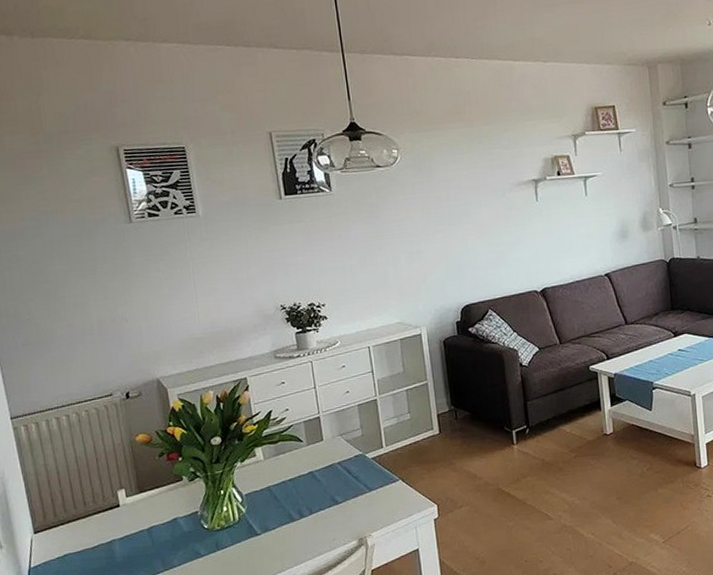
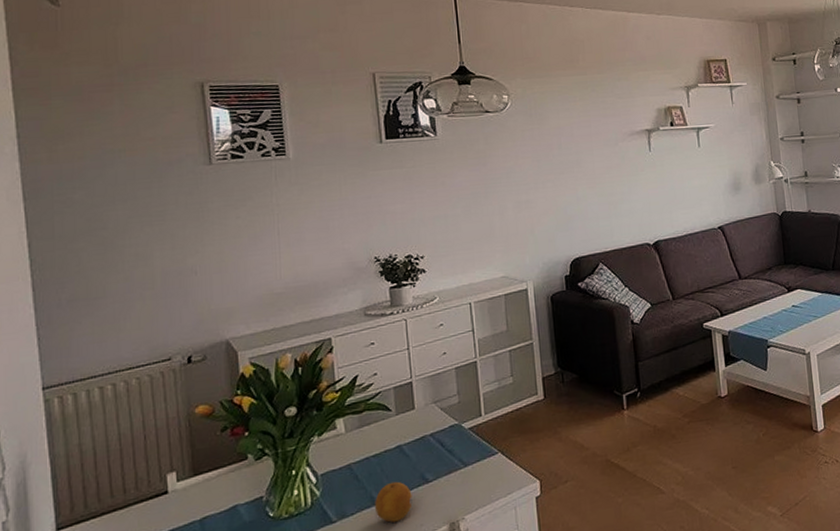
fruit: none [292,502,325,537] -> present [375,481,413,523]

